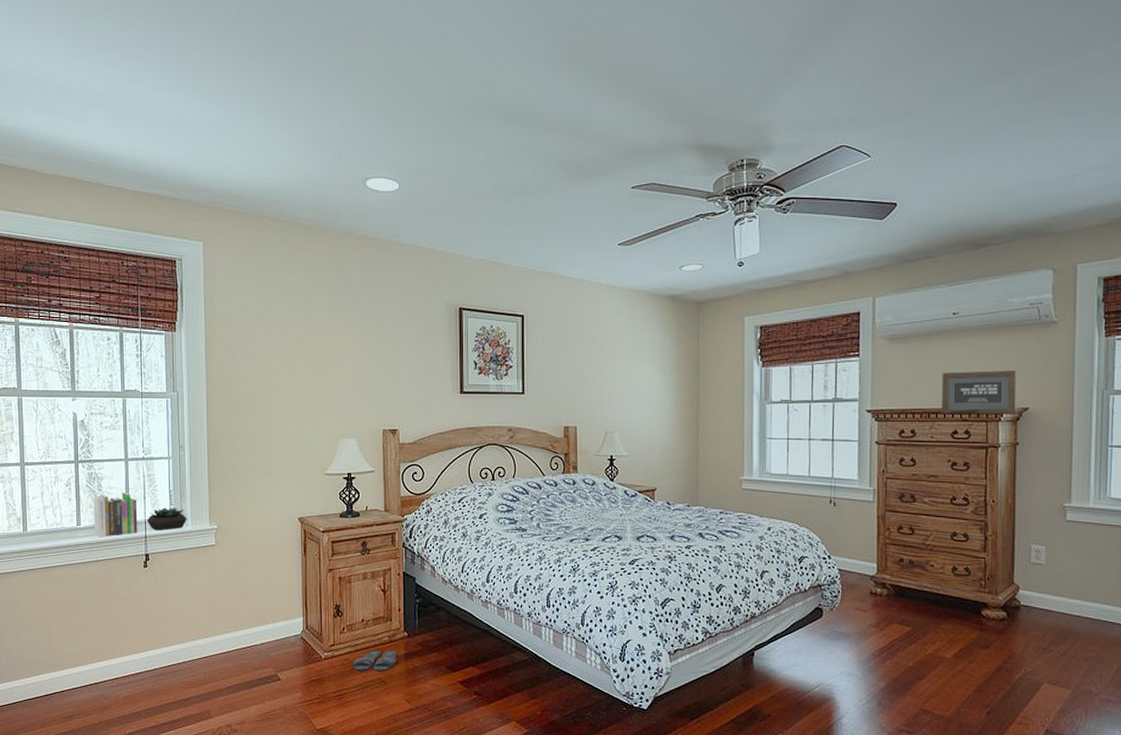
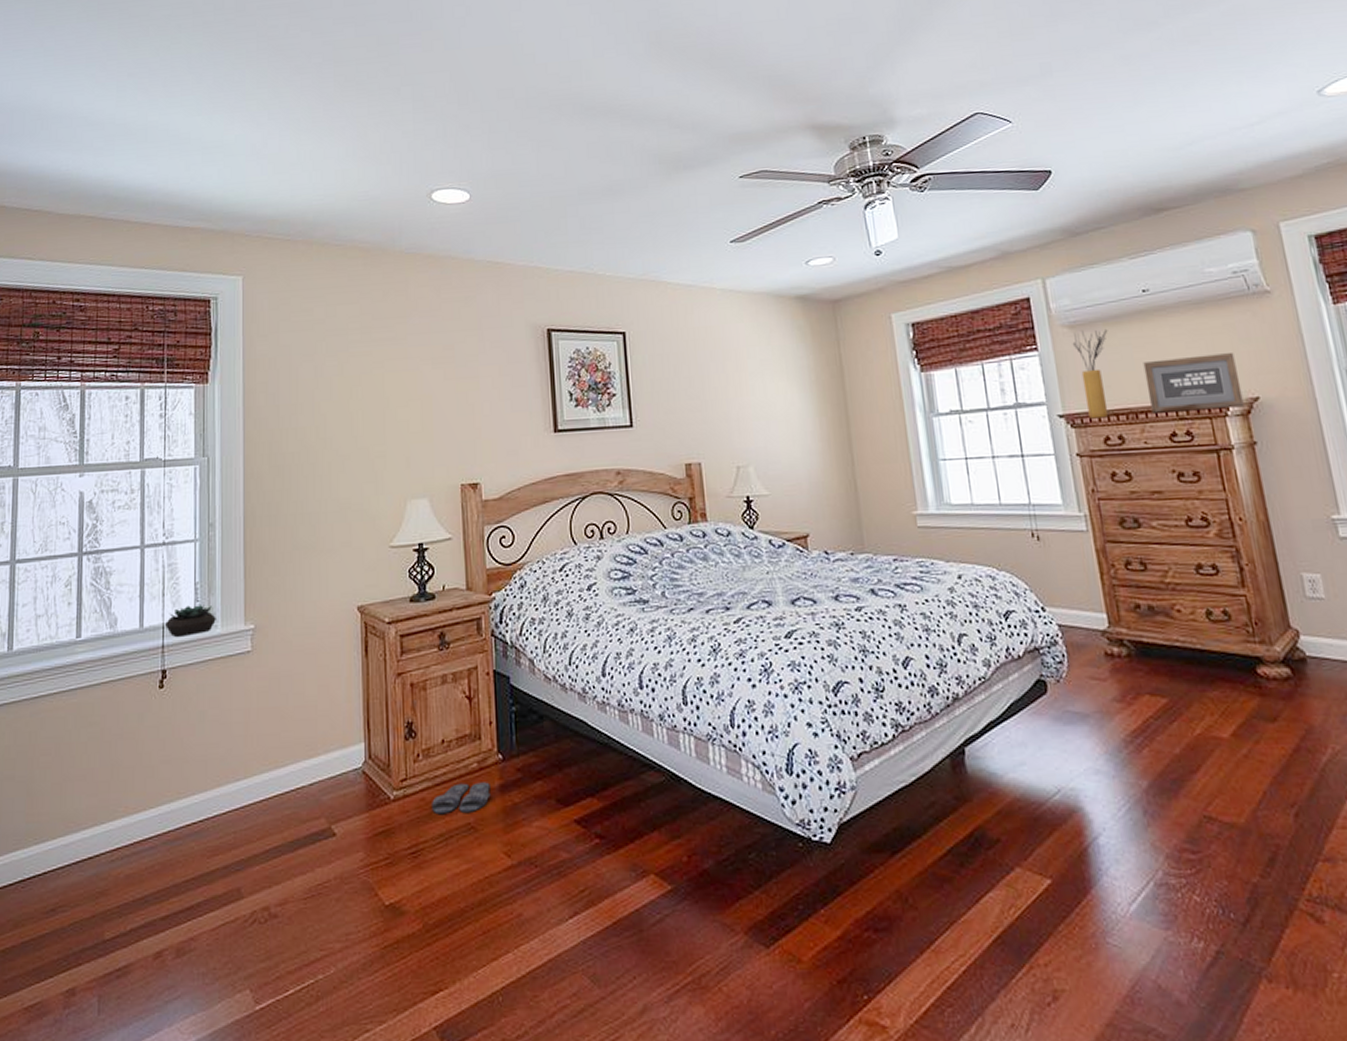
books: present [93,492,138,537] -> none [98,589,154,652]
vase: none [888,342,919,415] -> present [1072,328,1109,419]

